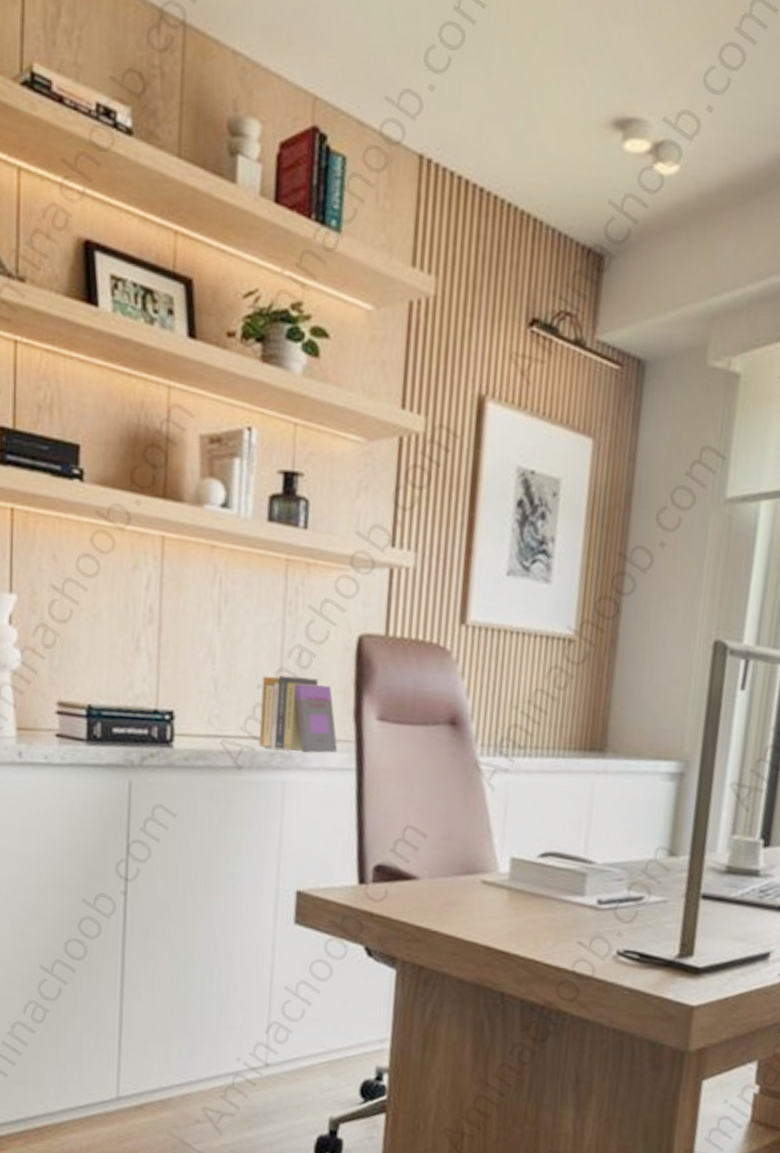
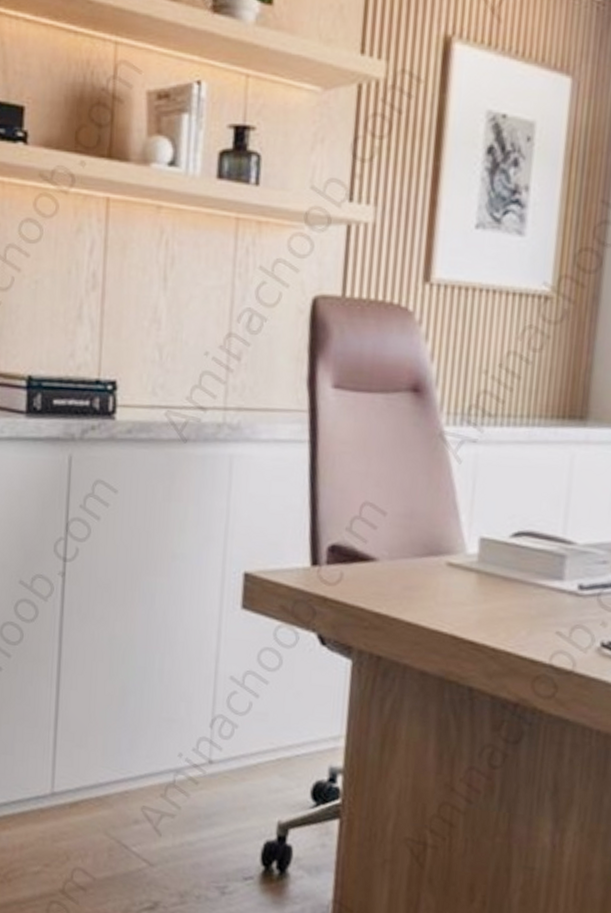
books: present [258,675,338,753] -> none [205,341,290,424]

